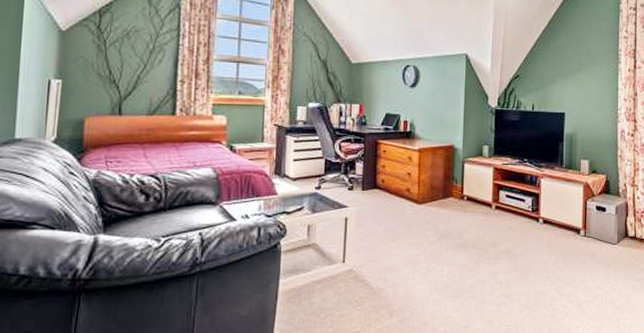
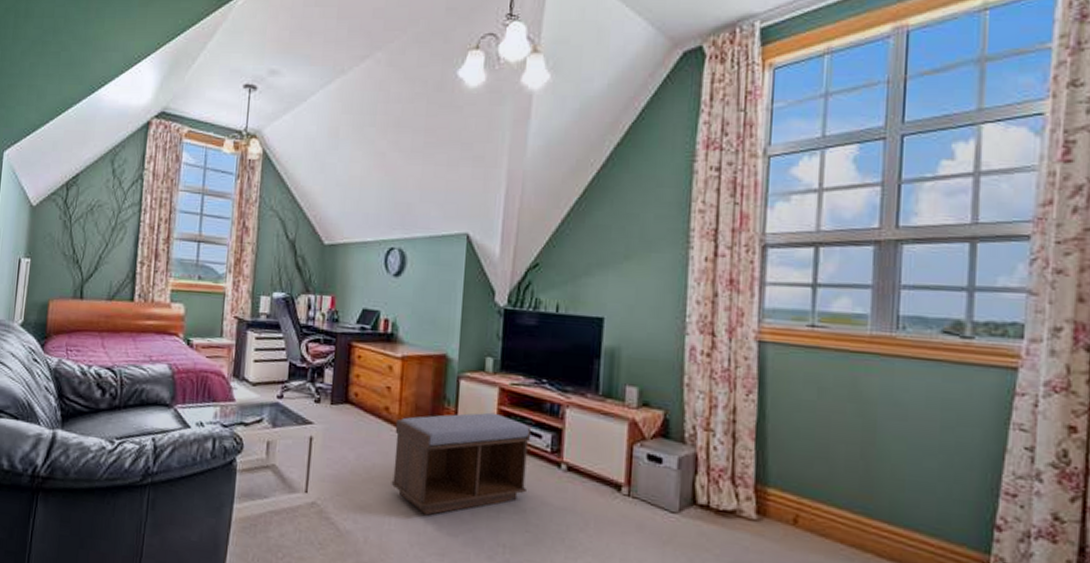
bench: none [414,186,518,268] -> present [391,412,532,516]

